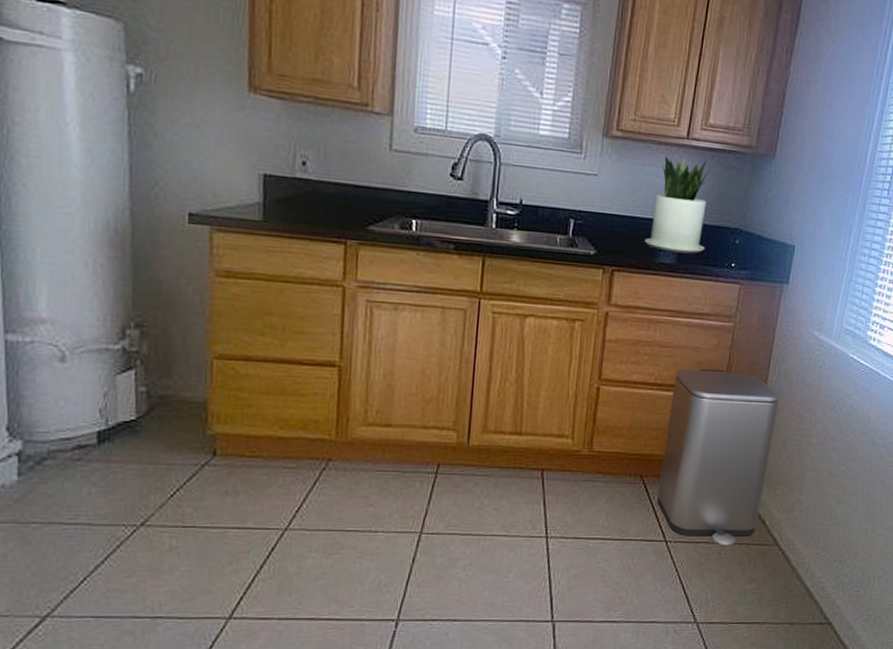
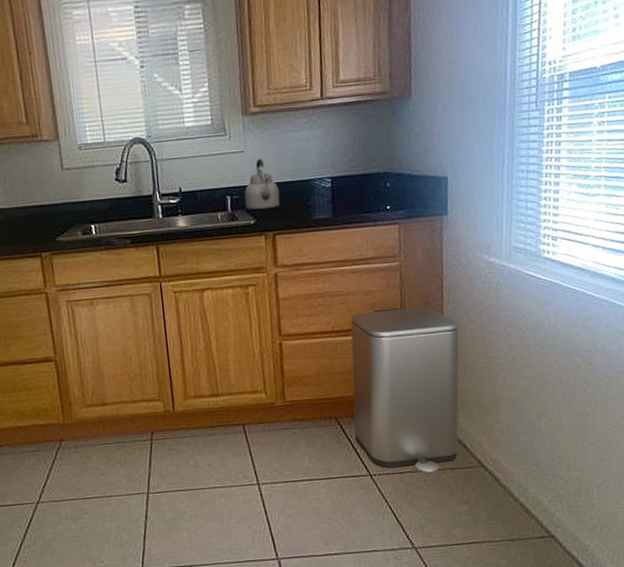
kettle: none [588,186,627,243] -> present [244,159,281,211]
planter: present [644,155,712,254] -> none [298,115,358,208]

